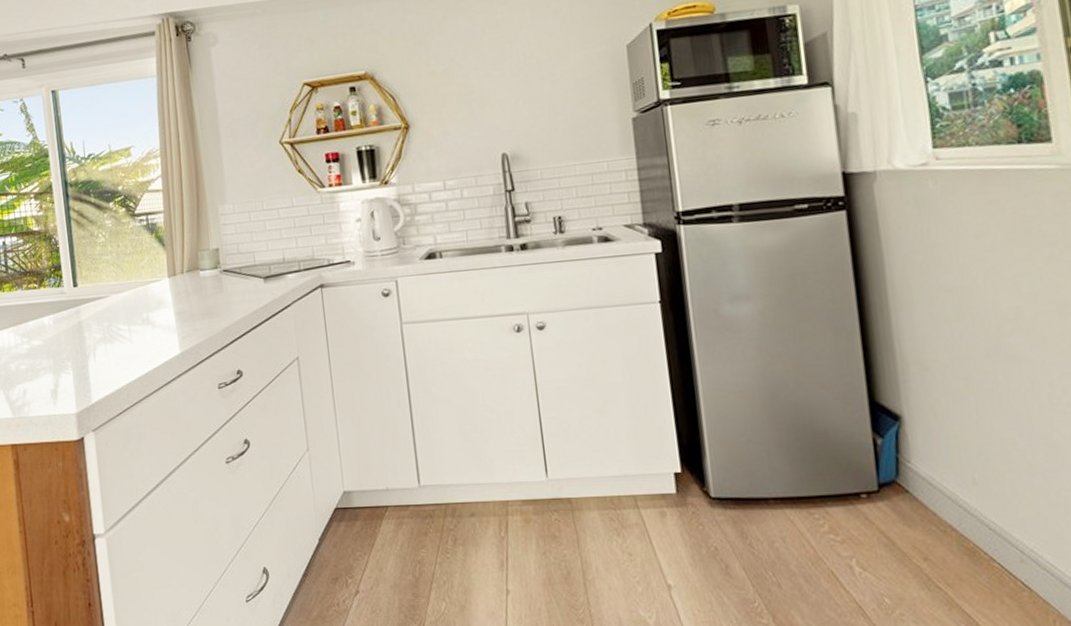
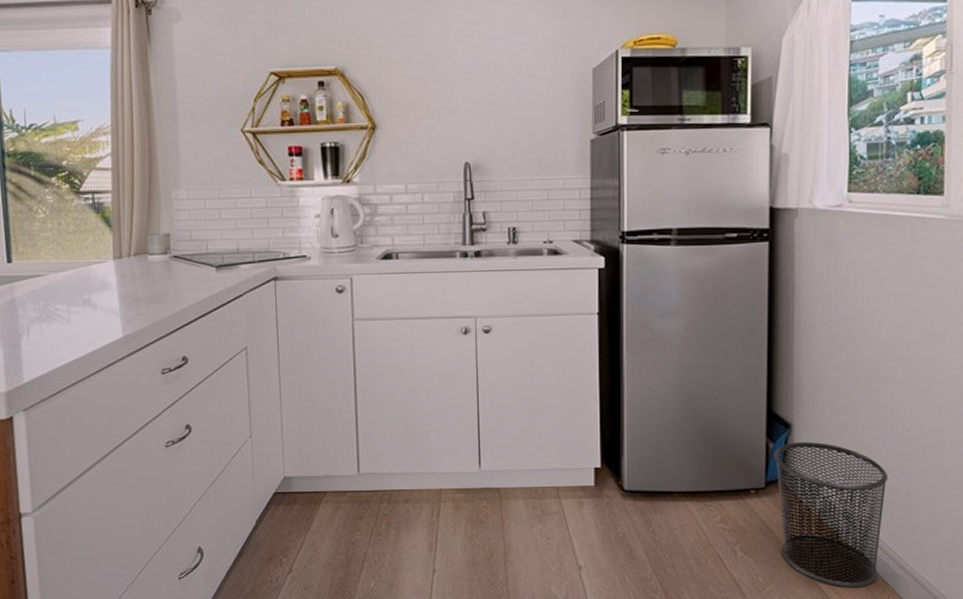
waste bin: none [884,435,1036,611] -> present [774,441,889,588]

